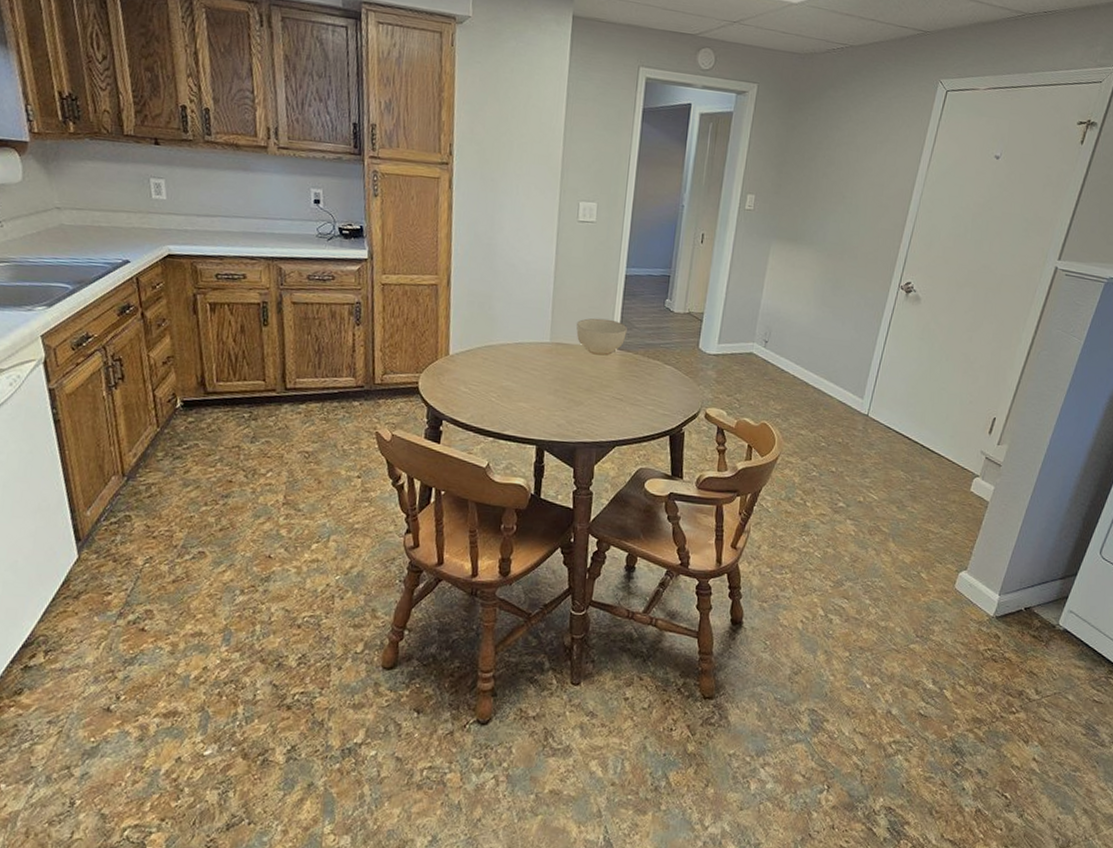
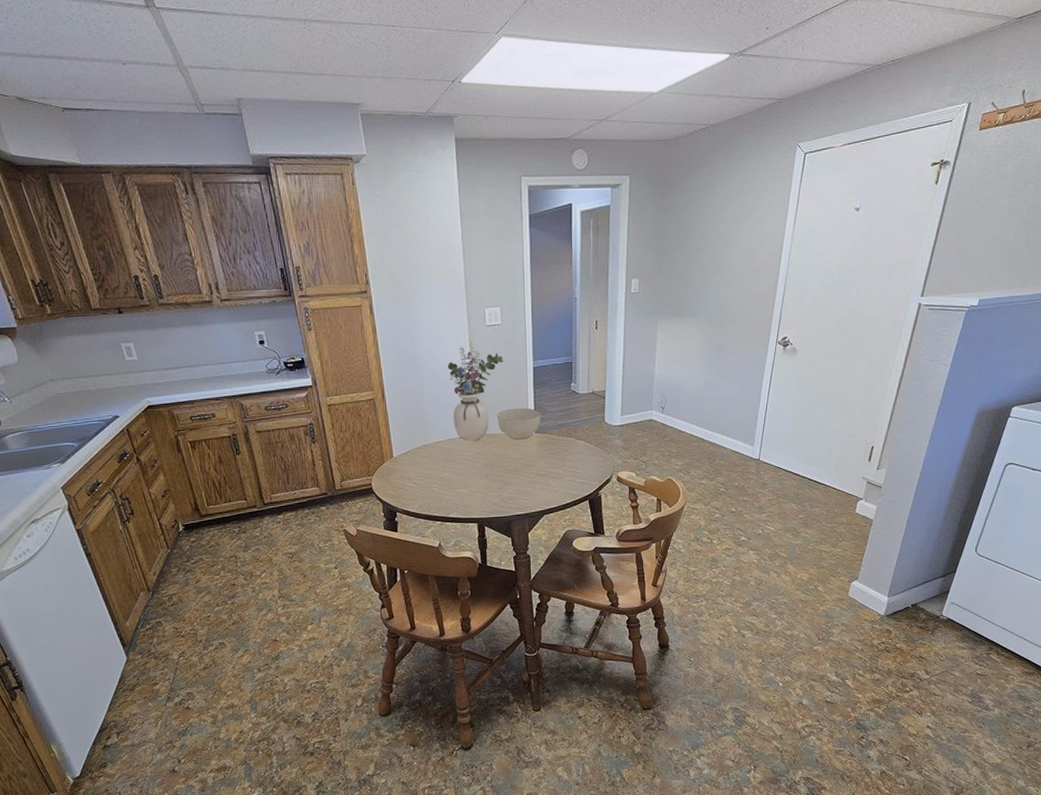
bouquet: none [525,236,593,349] -> present [448,341,504,441]

